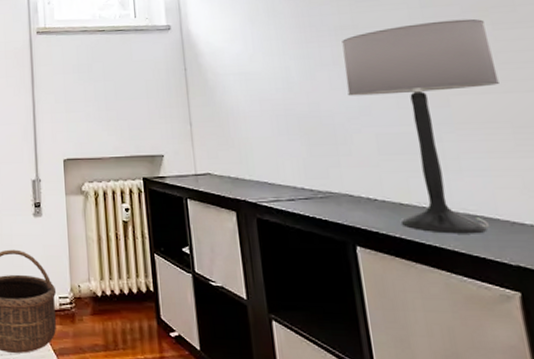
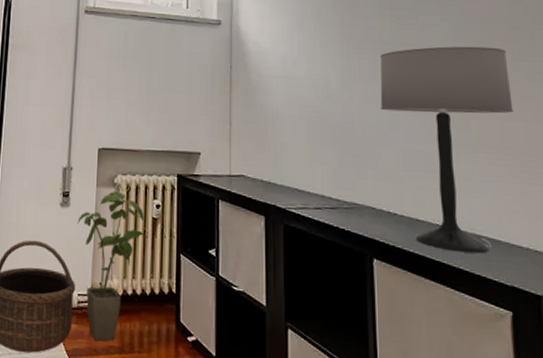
house plant: none [51,198,118,341] -> present [77,191,145,342]

